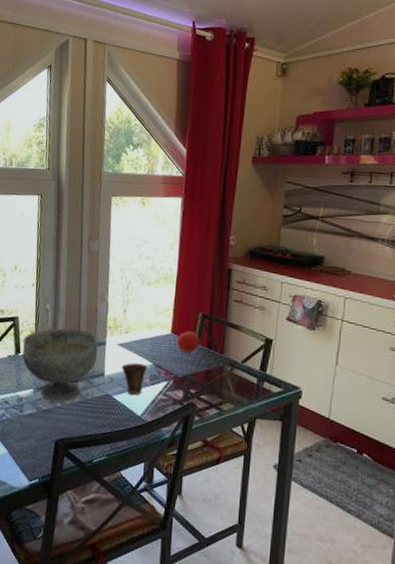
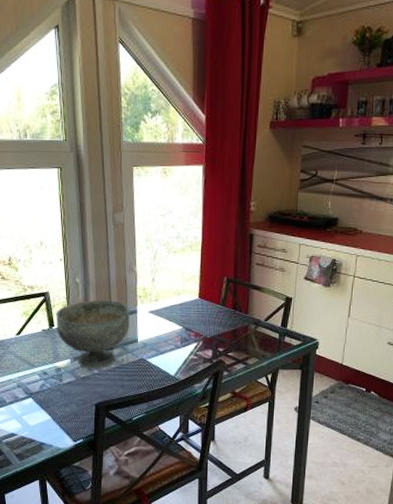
cup: present [121,363,147,396] -> none [153,328,178,358]
fruit: present [176,329,200,353] -> none [204,293,226,315]

